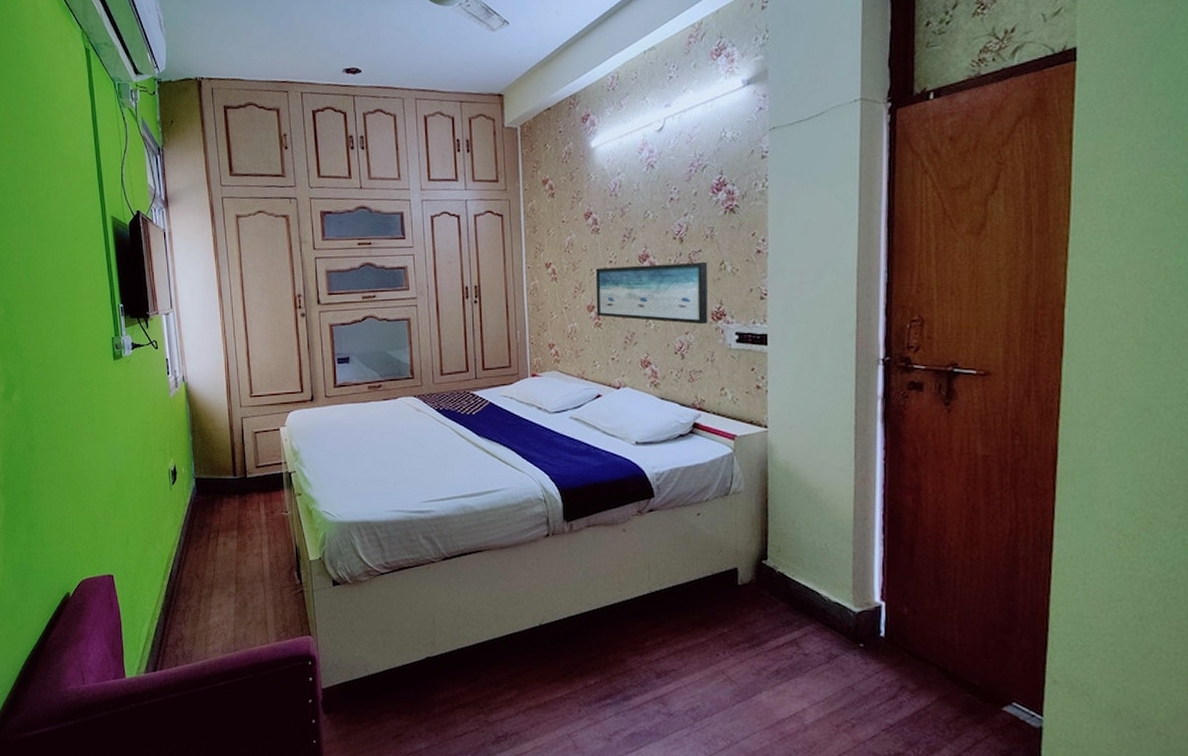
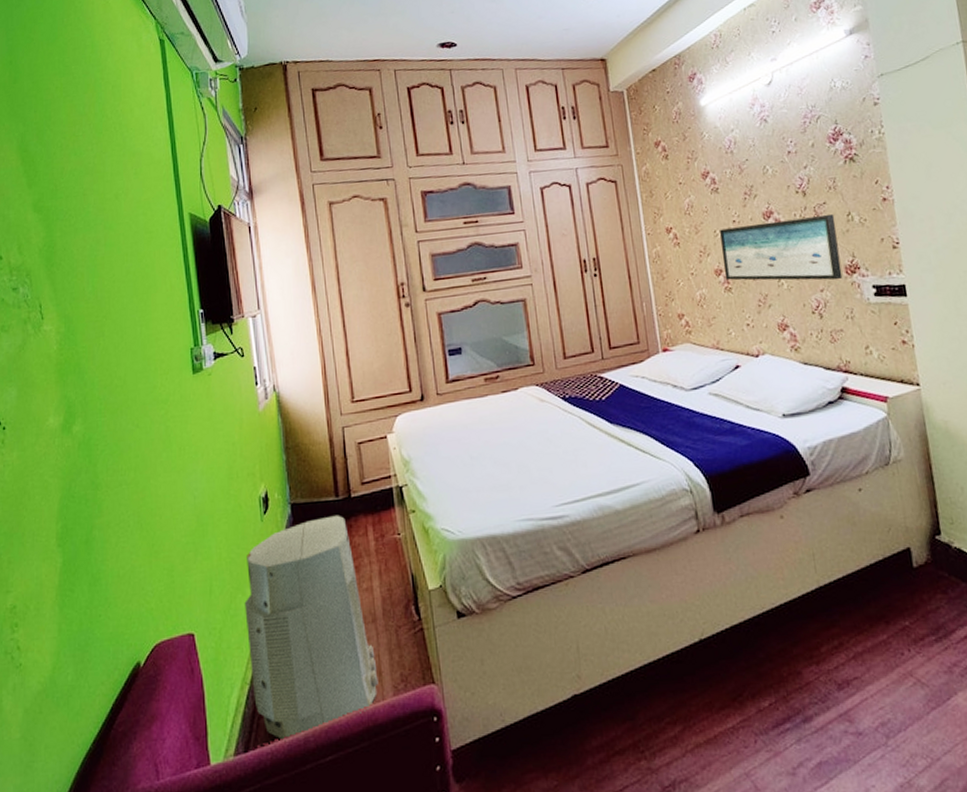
air purifier: none [155,491,264,667] -> present [244,515,378,742]

